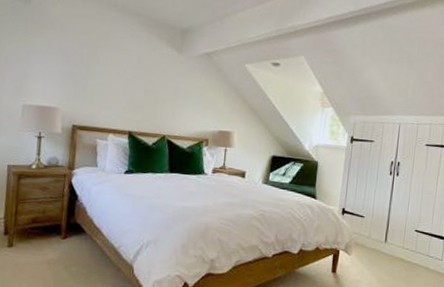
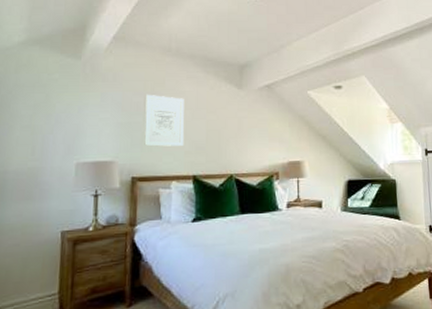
wall art: none [85,47,126,102] -> present [144,94,185,147]

